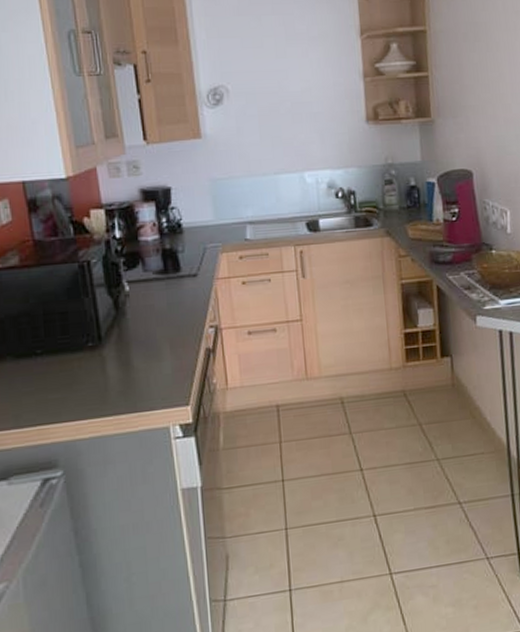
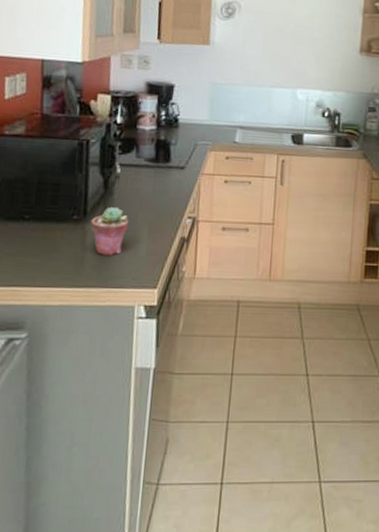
potted succulent: none [108,326,148,380] -> present [90,206,129,256]

